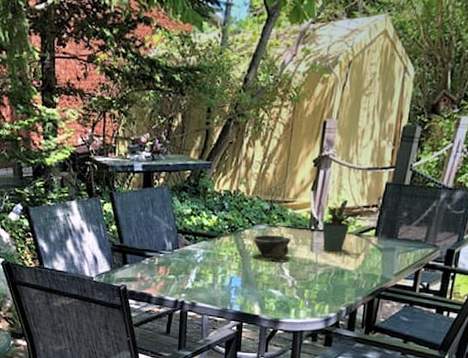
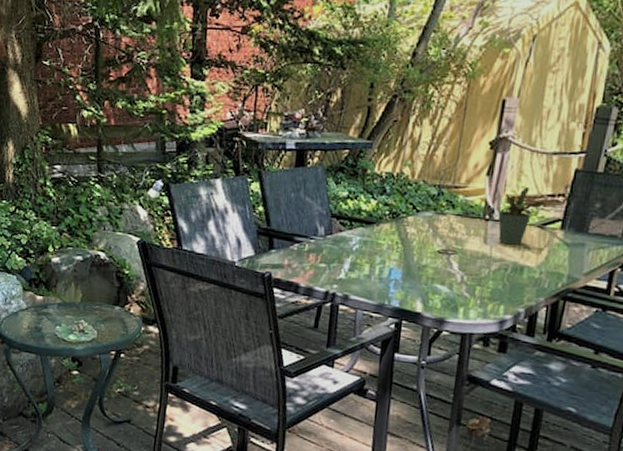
bowl: present [253,235,291,258] -> none [417,223,462,250]

